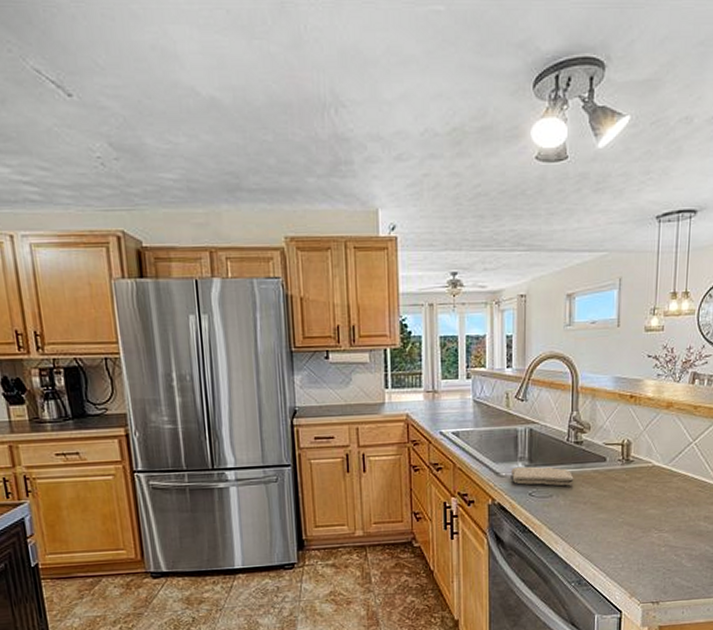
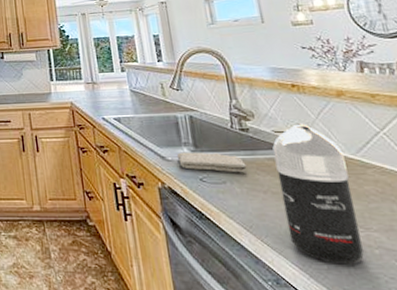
spray bottle: none [597,435,658,563] -> present [272,123,364,265]

